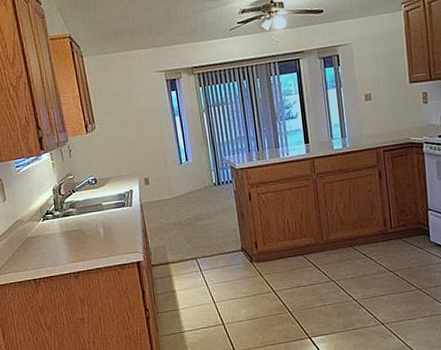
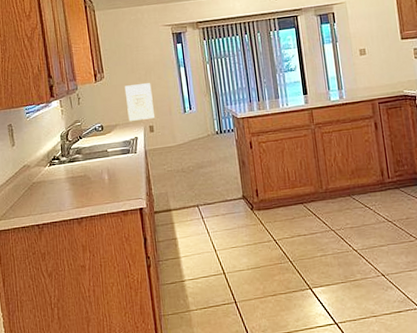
wall art: none [117,133,150,174] -> present [124,83,155,121]

